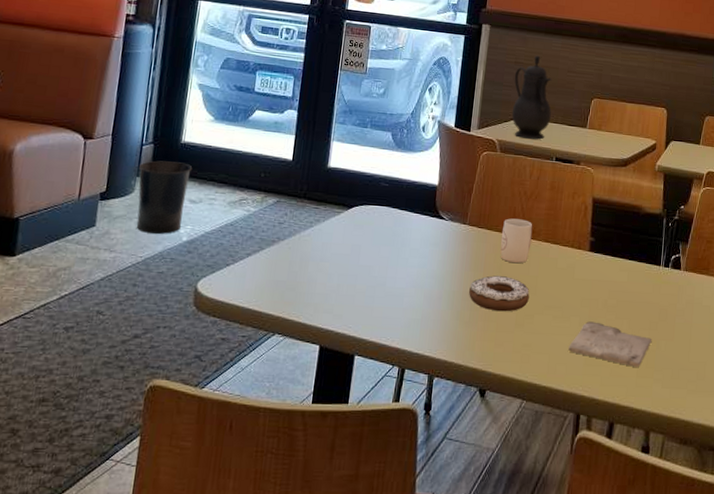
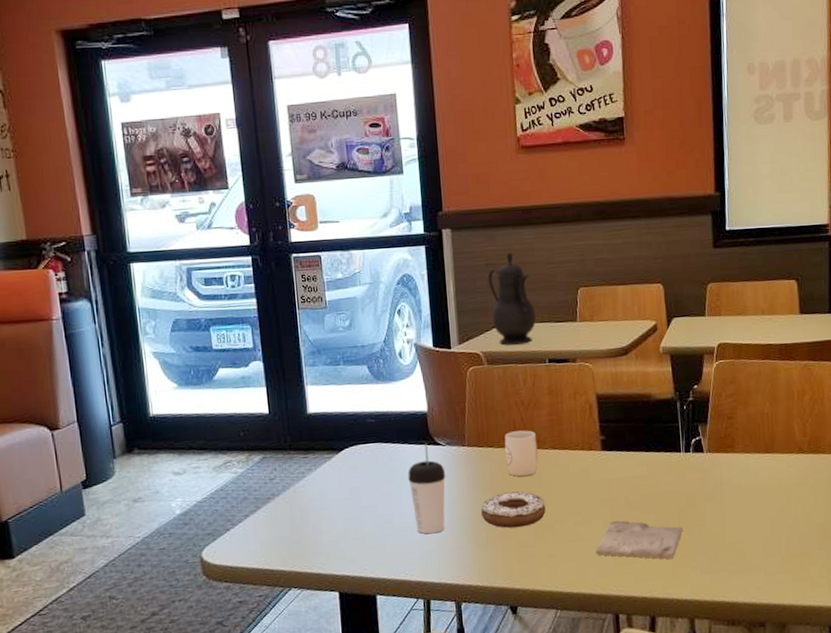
waste bin: present [136,160,193,234] -> none [112,436,171,513]
beverage cup: none [406,215,444,304] -> present [407,443,446,534]

